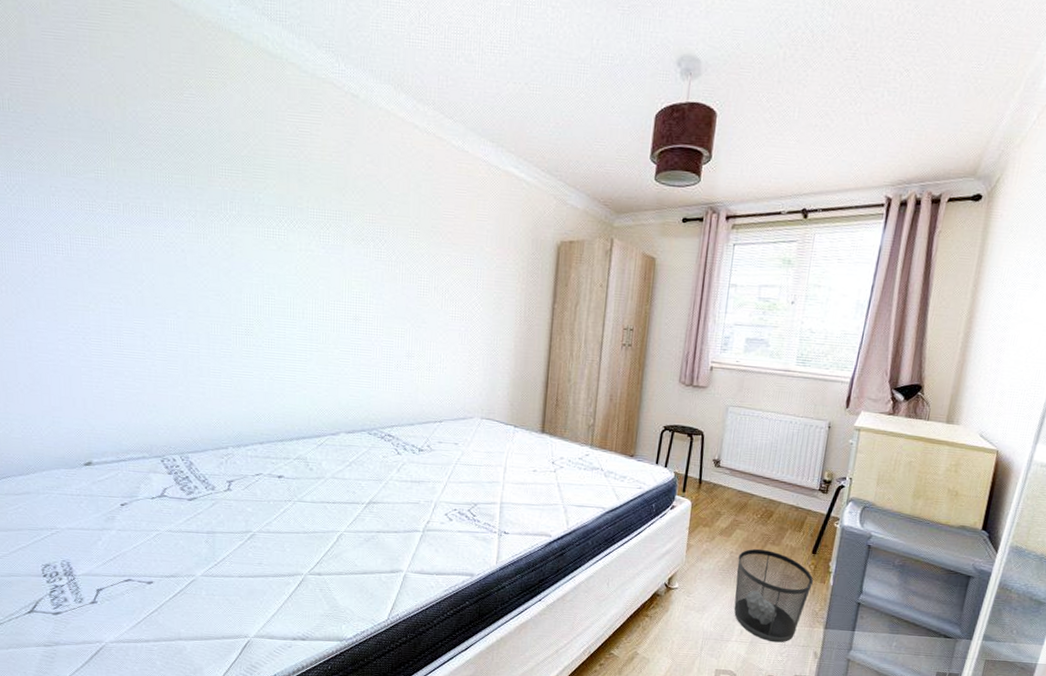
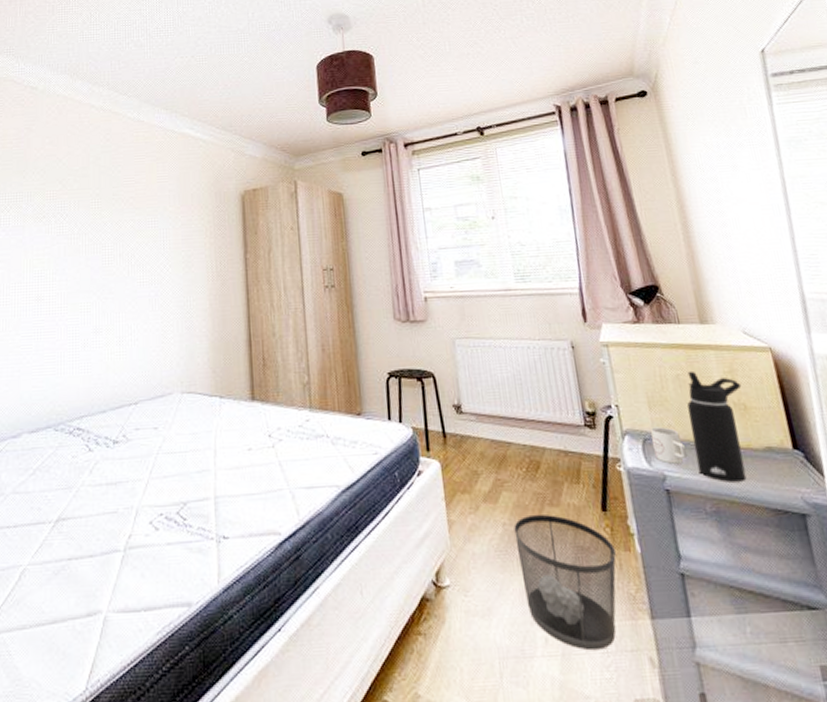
mug: none [869,499,896,528] -> present [651,426,688,464]
water bottle: none [899,459,961,549] -> present [687,371,747,484]

